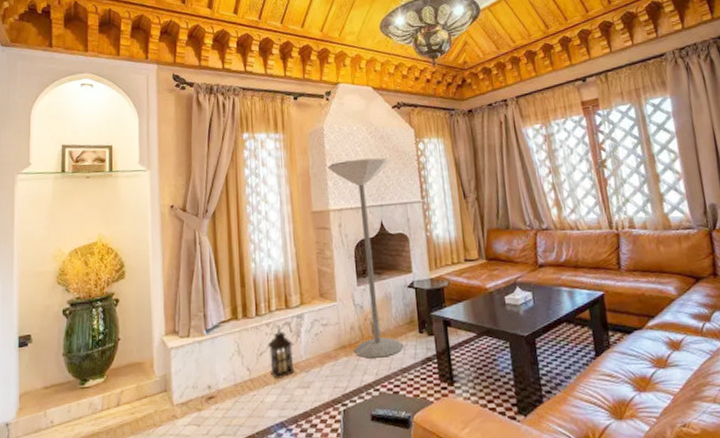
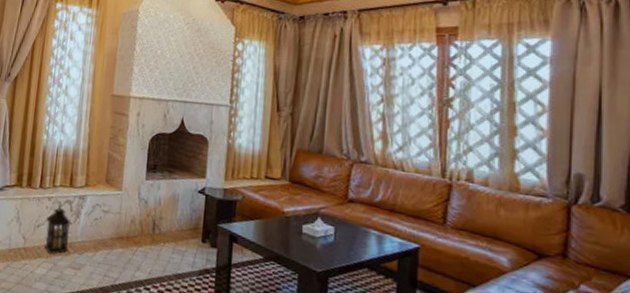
floor lamp: present [327,157,404,359] -> none [131,48,205,259]

